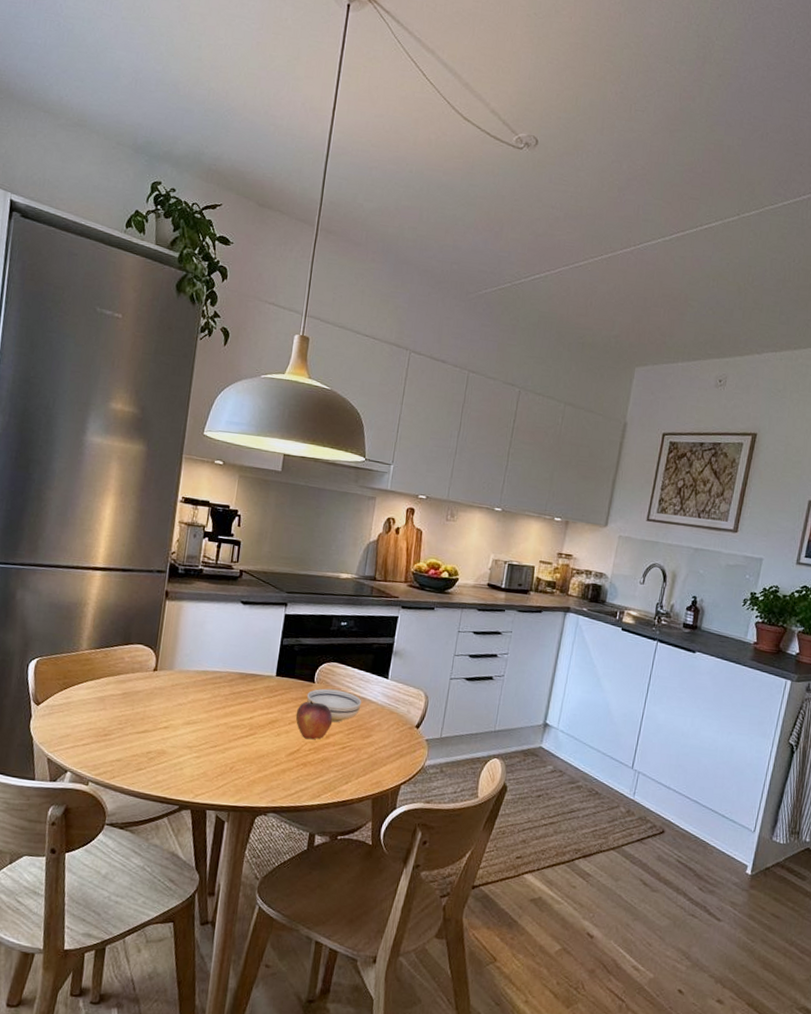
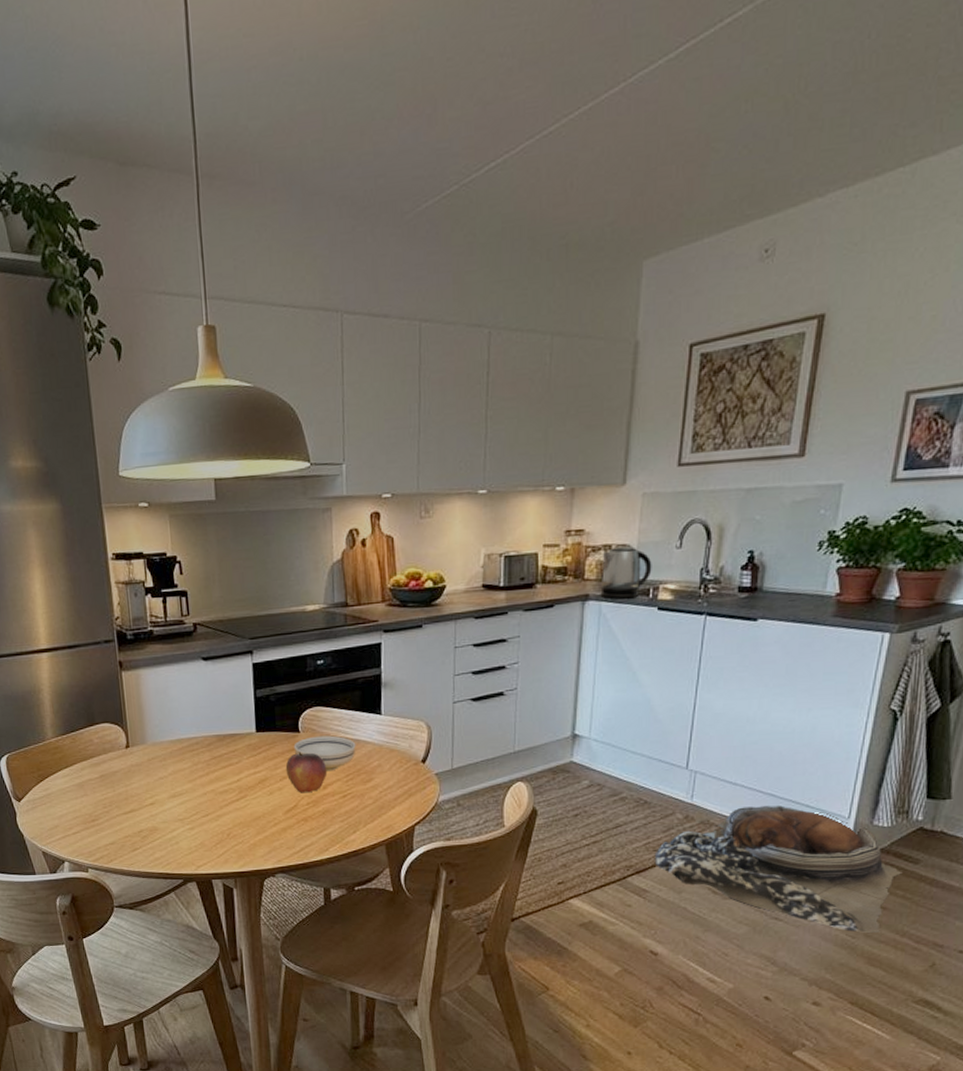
kettle: none [579,573,621,617] -> present [600,546,652,599]
dog bed: none [598,809,793,939] -> present [653,805,903,933]

